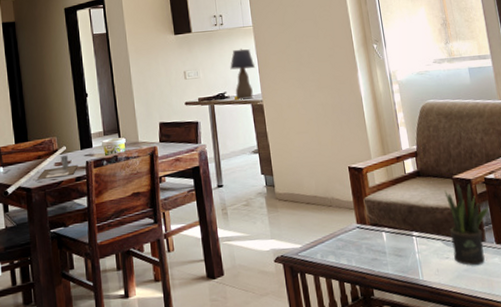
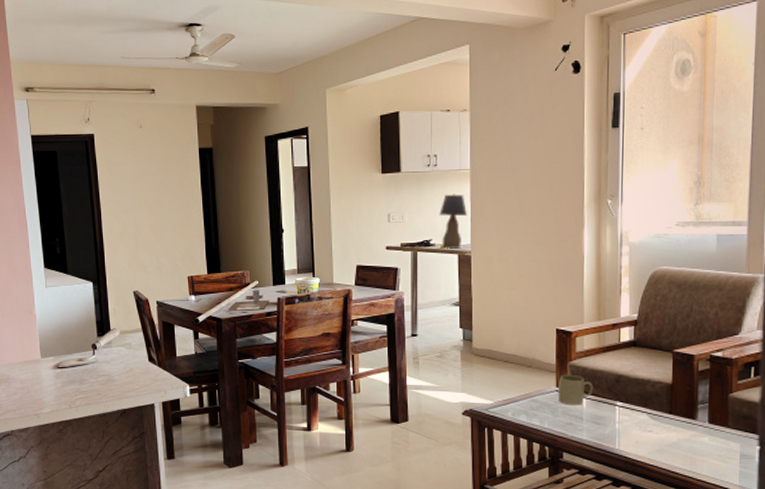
mug: none [358,209,391,241] -> present [558,374,594,406]
potted plant: present [444,184,489,266] -> none [657,358,709,443]

